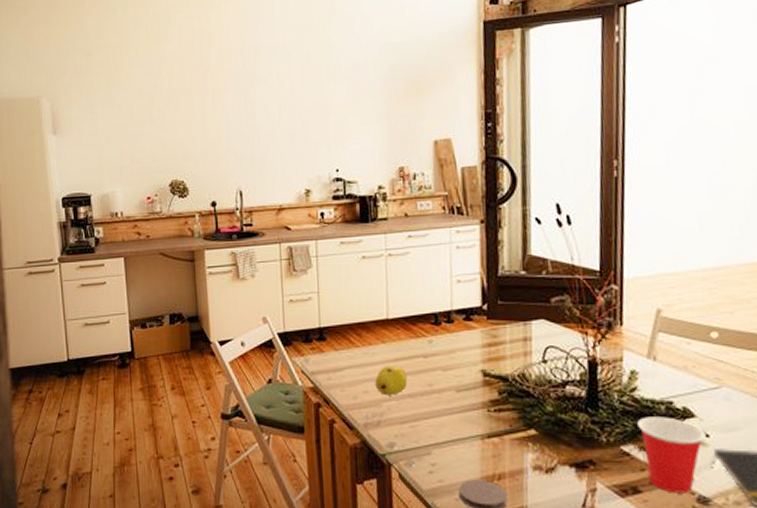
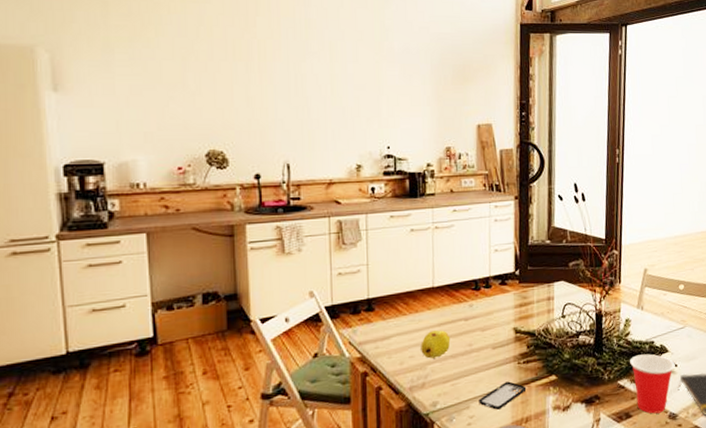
smartphone: none [441,430,499,461] -> present [479,381,527,410]

